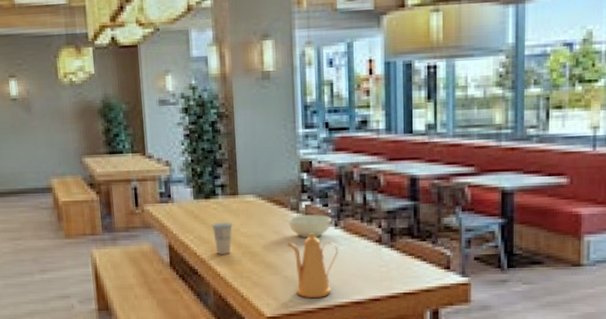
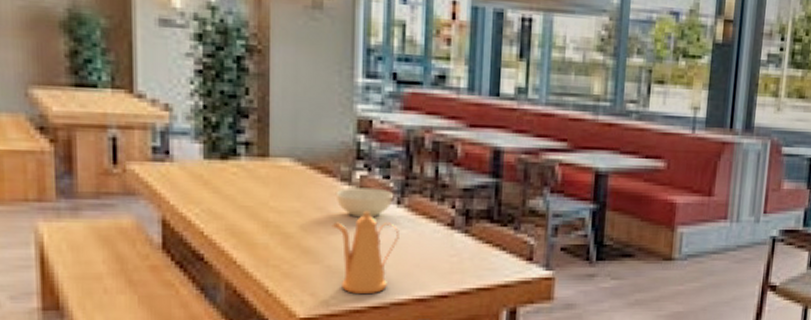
cup: present [211,223,233,254] -> none [228,193,259,235]

